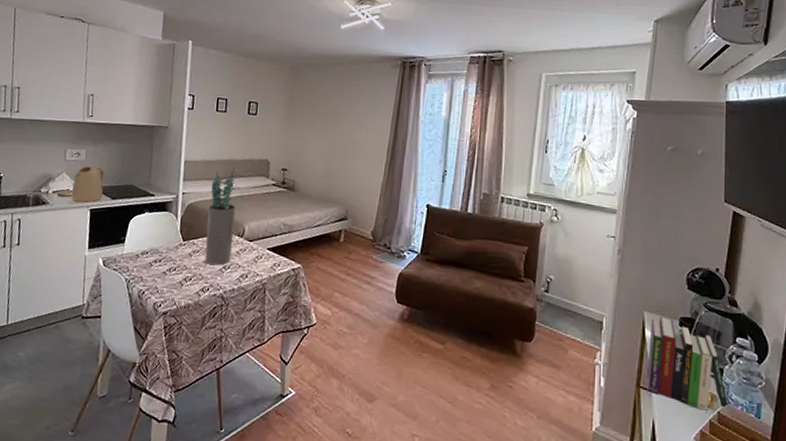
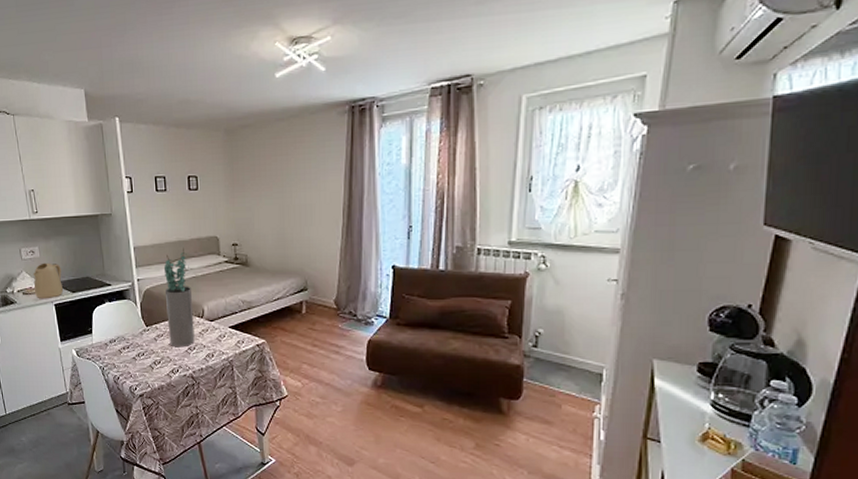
books: present [647,316,728,411] -> none [656,363,756,459]

